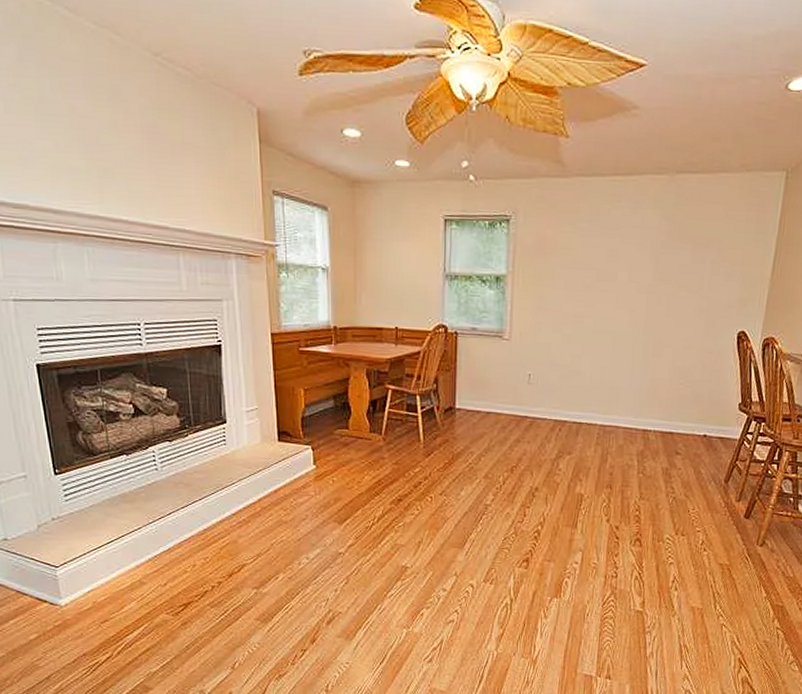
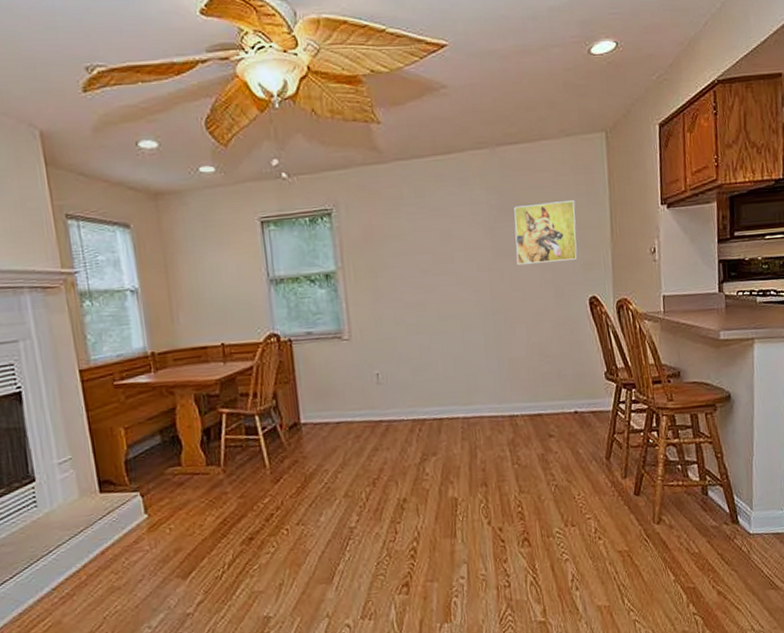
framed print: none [675,235,743,294] -> present [514,200,577,265]

